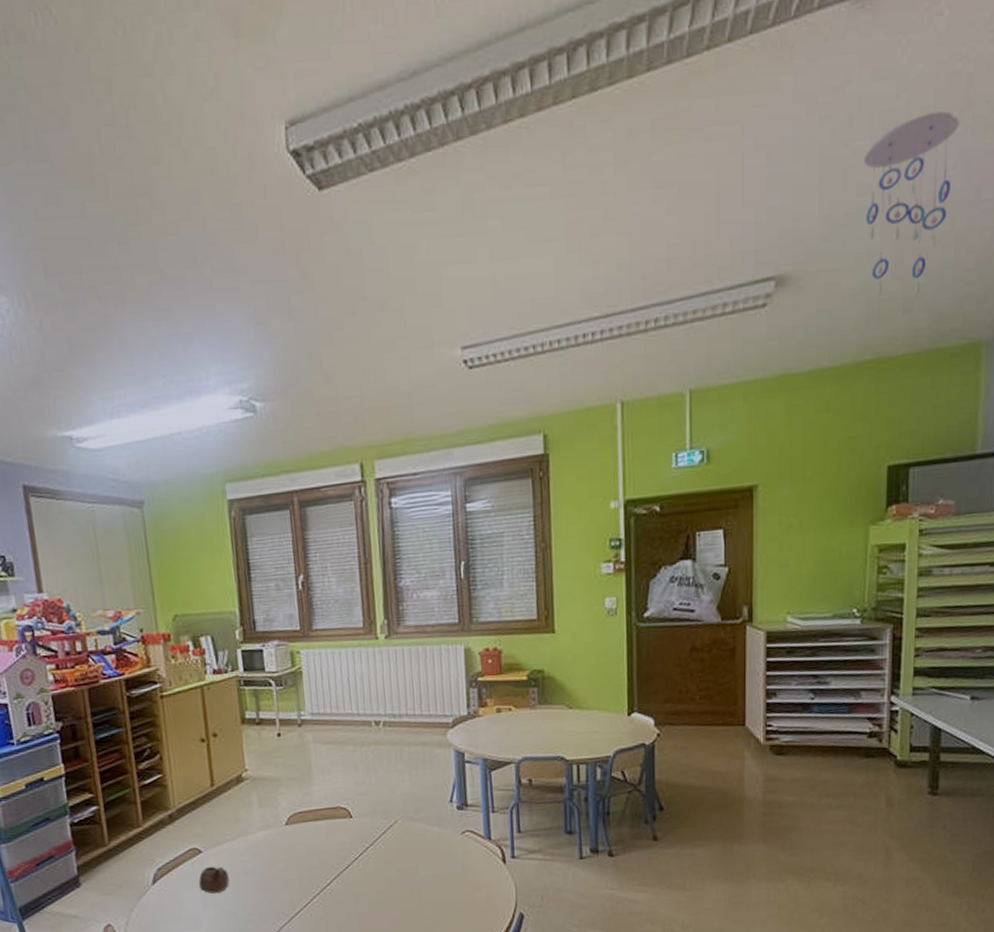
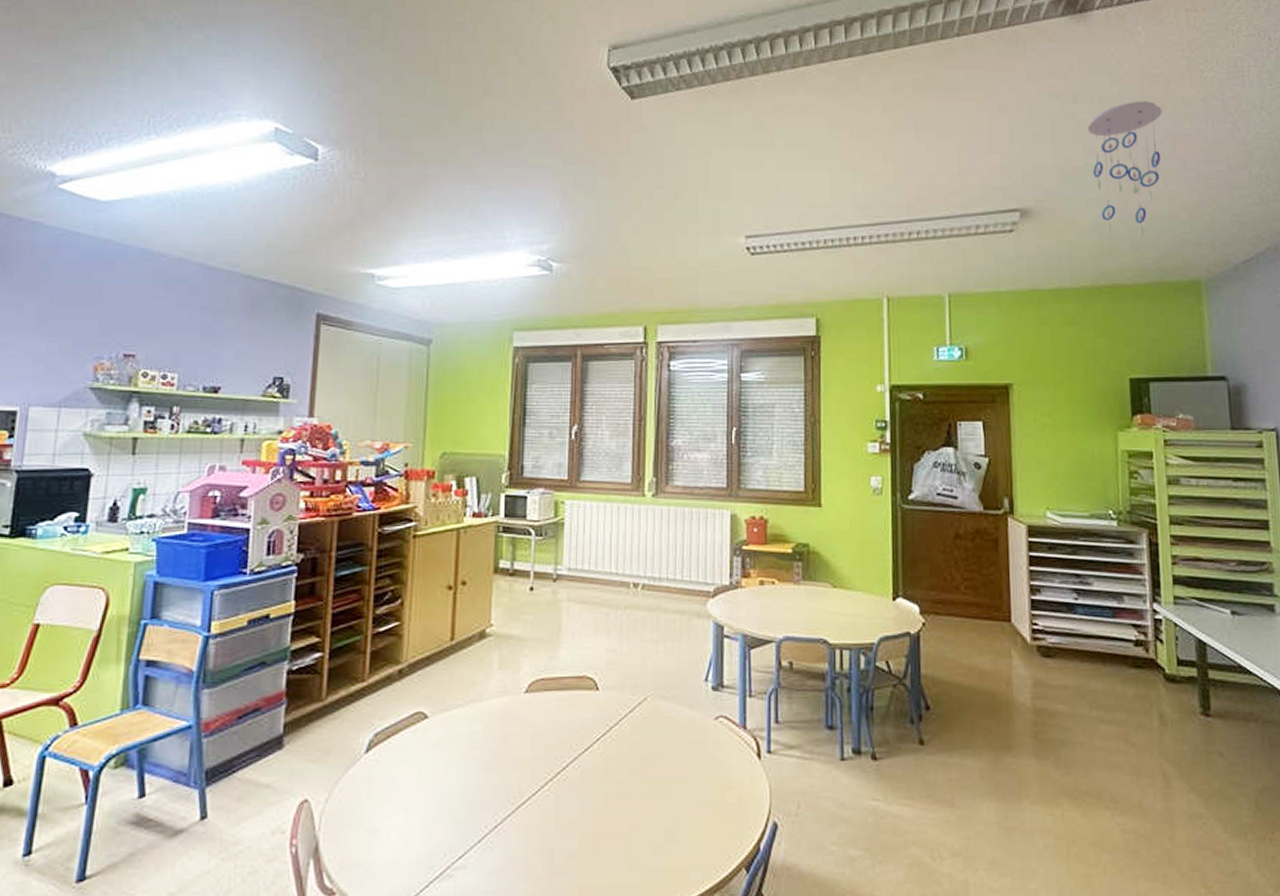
cup: present [199,866,230,894] -> none [418,735,453,769]

